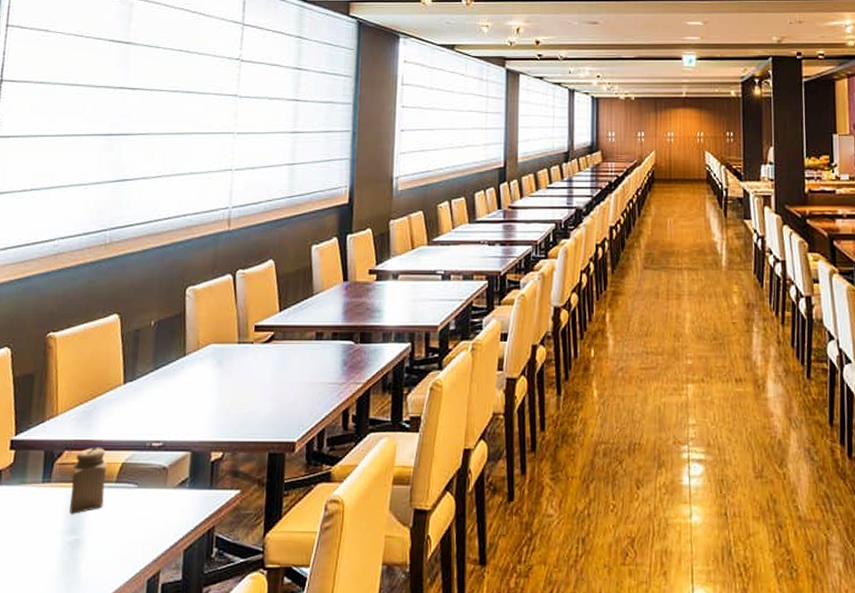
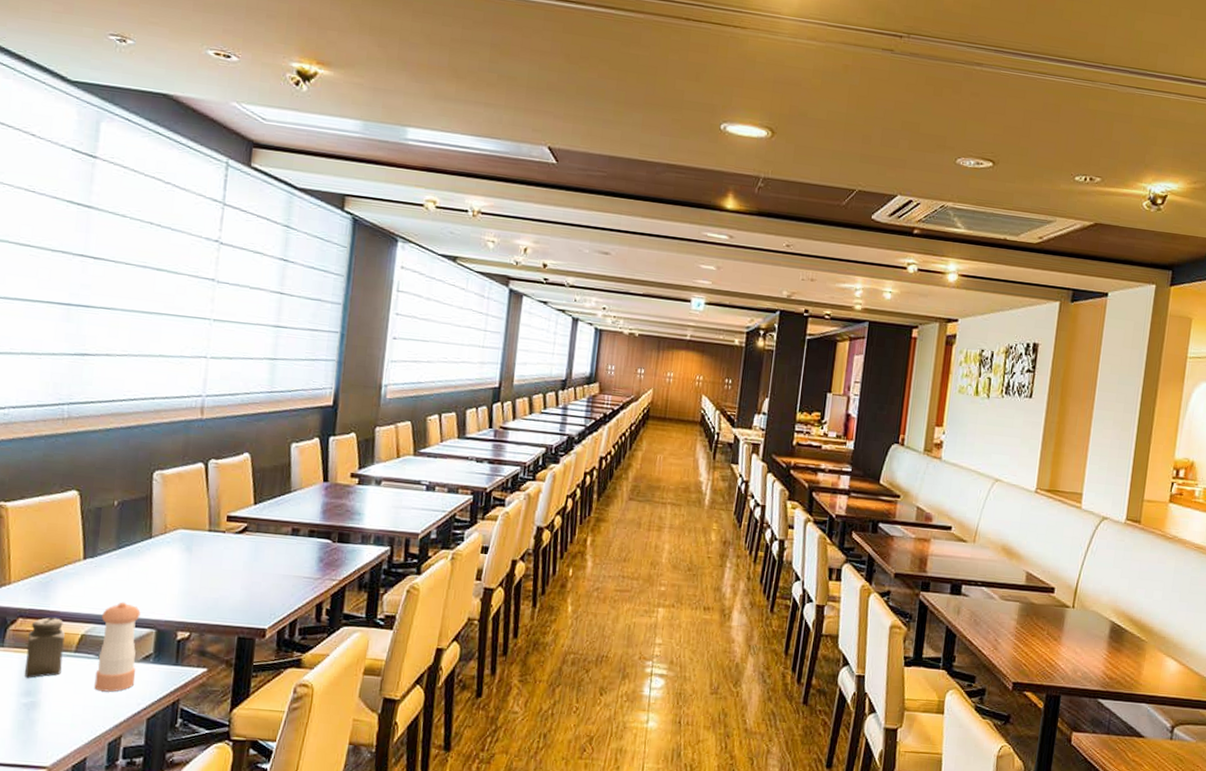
pepper shaker: none [134,425,177,523] -> present [94,602,141,692]

